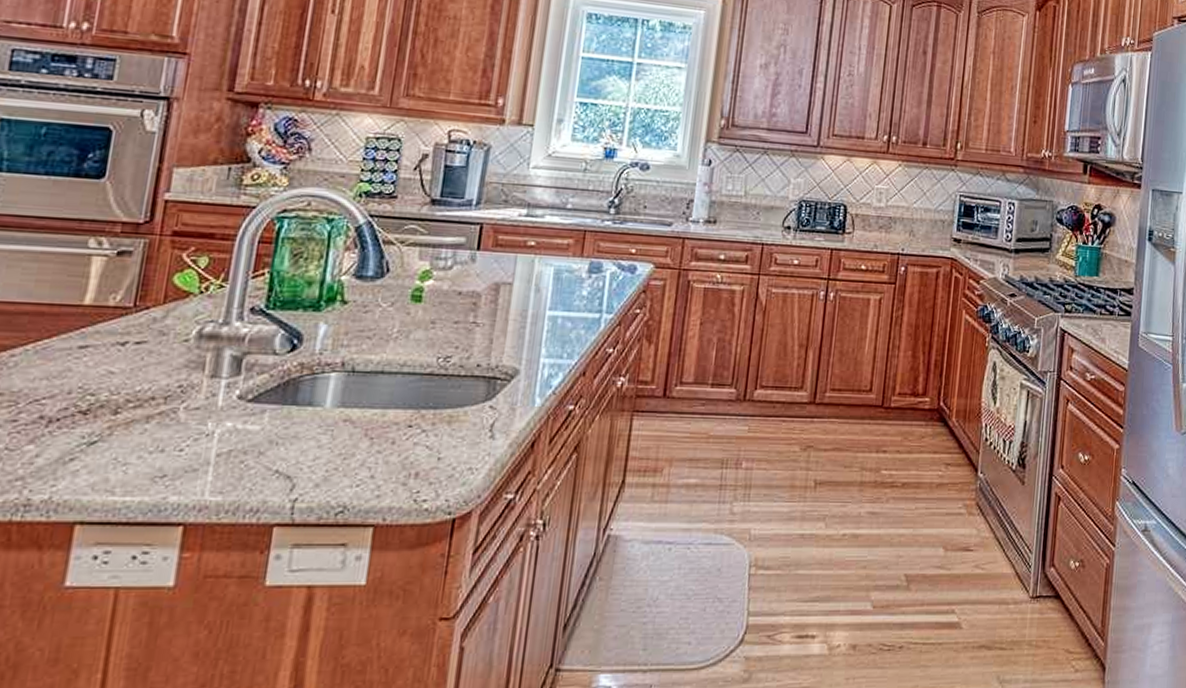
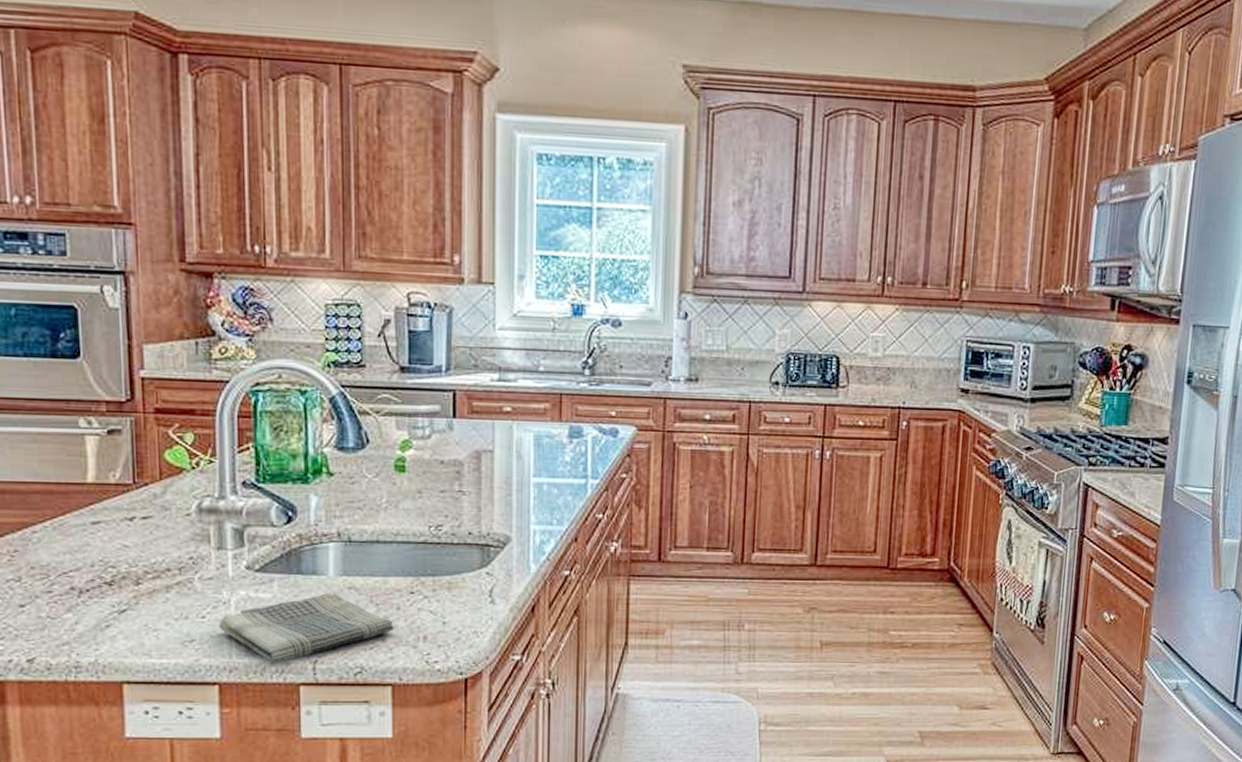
dish towel: none [195,425,386,502] -> present [218,593,394,663]

